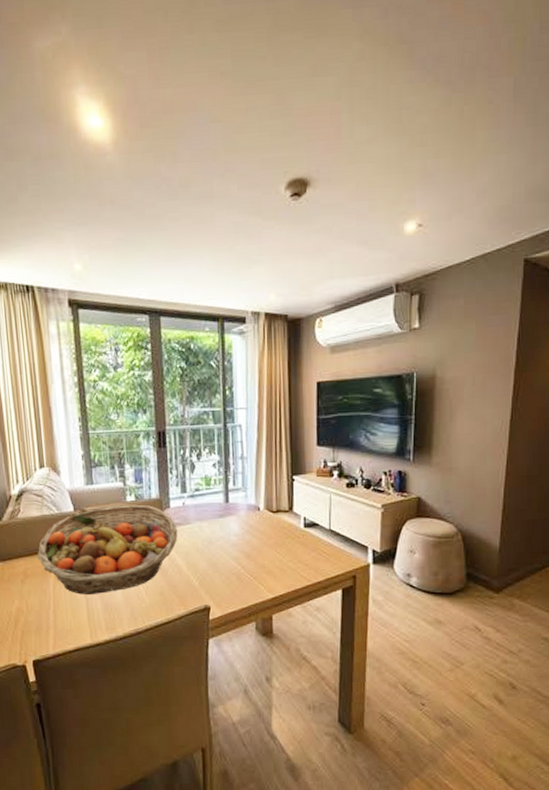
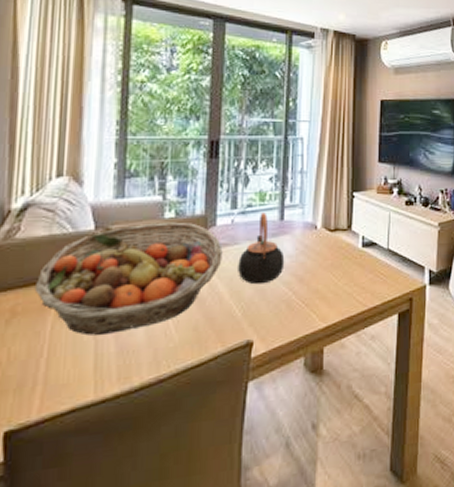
teapot: none [192,496,233,559] -> present [238,213,285,285]

